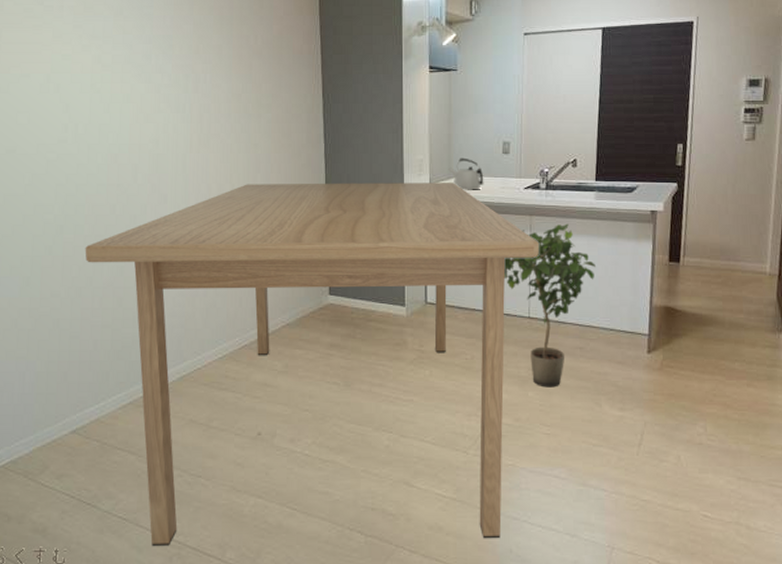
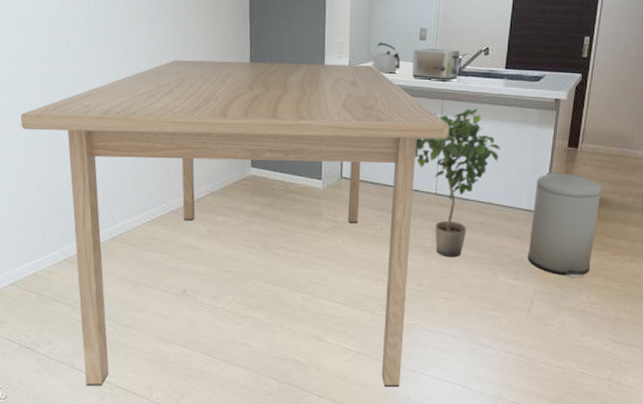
toaster: none [496,161,547,197] -> present [412,47,461,82]
pedal bin: none [634,290,710,406] -> present [527,172,602,278]

